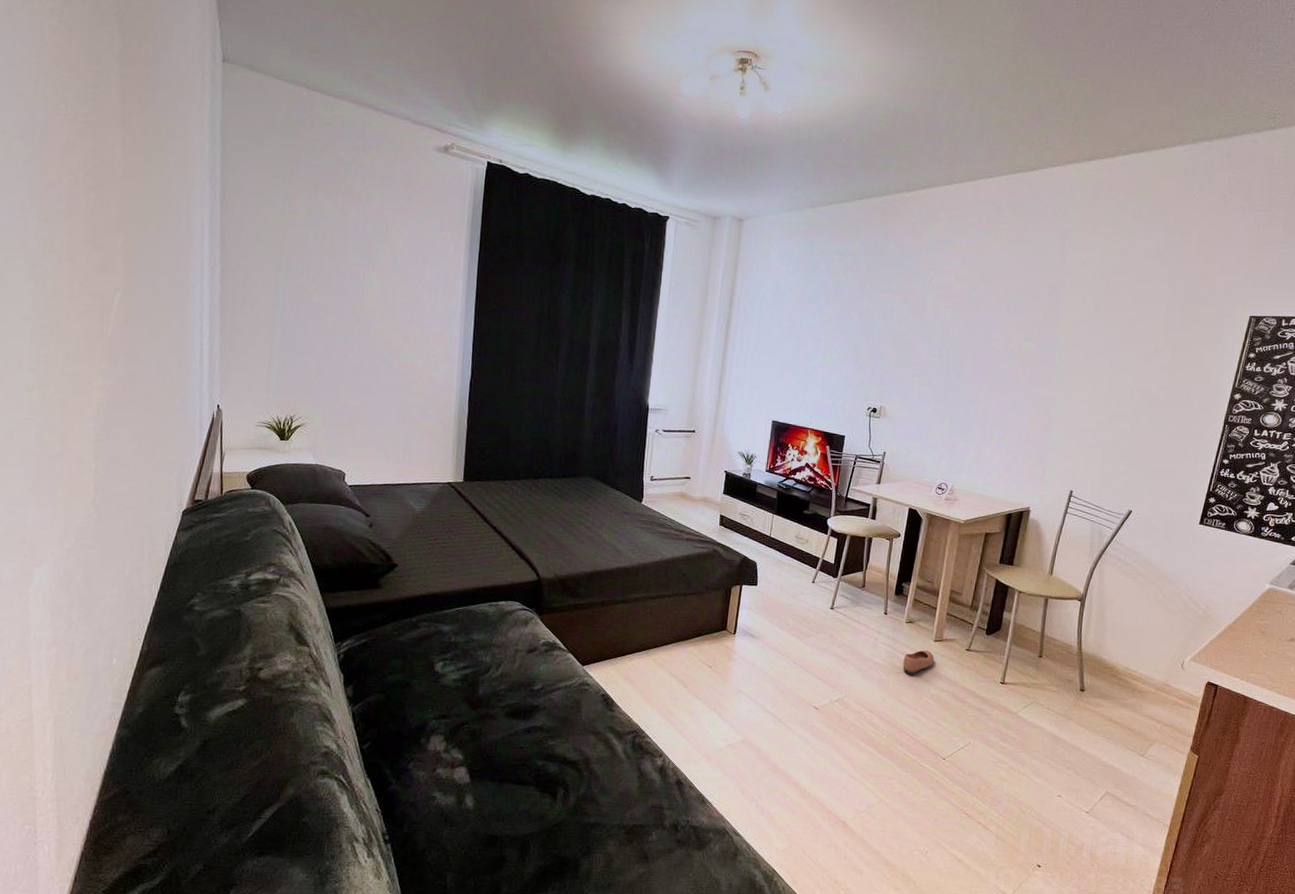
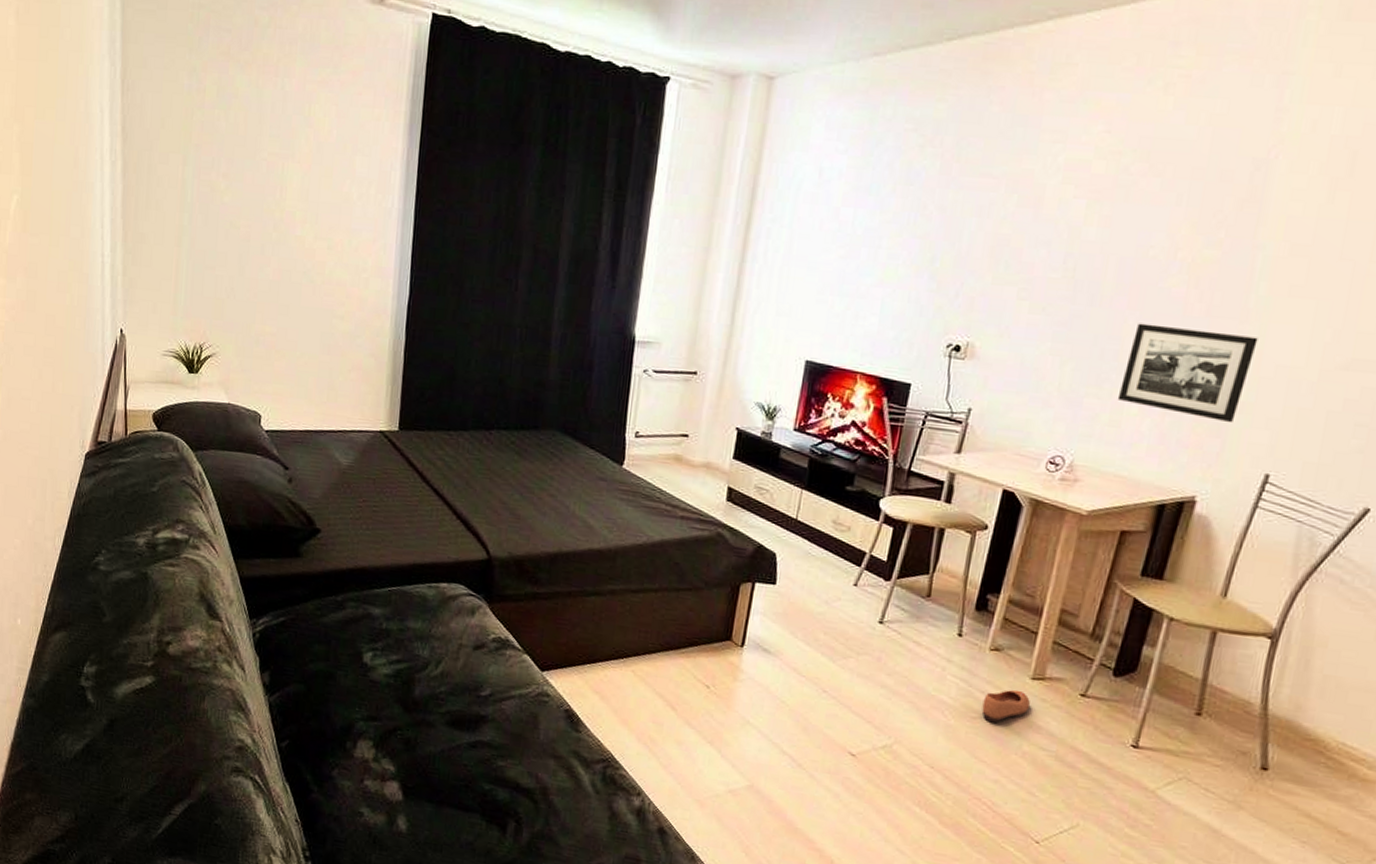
picture frame: none [978,391,1060,457] -> present [1117,323,1258,423]

